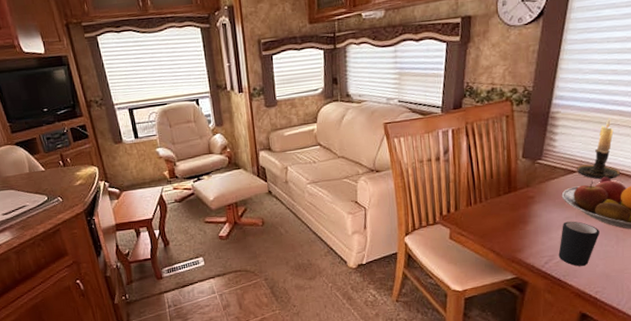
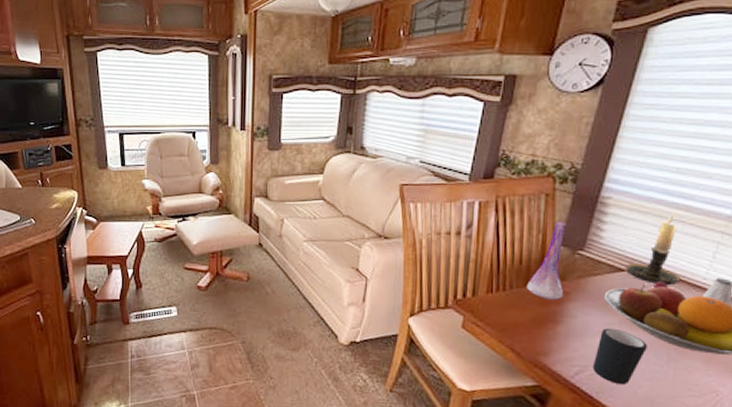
vase: none [499,137,530,205] -> present [527,220,566,300]

